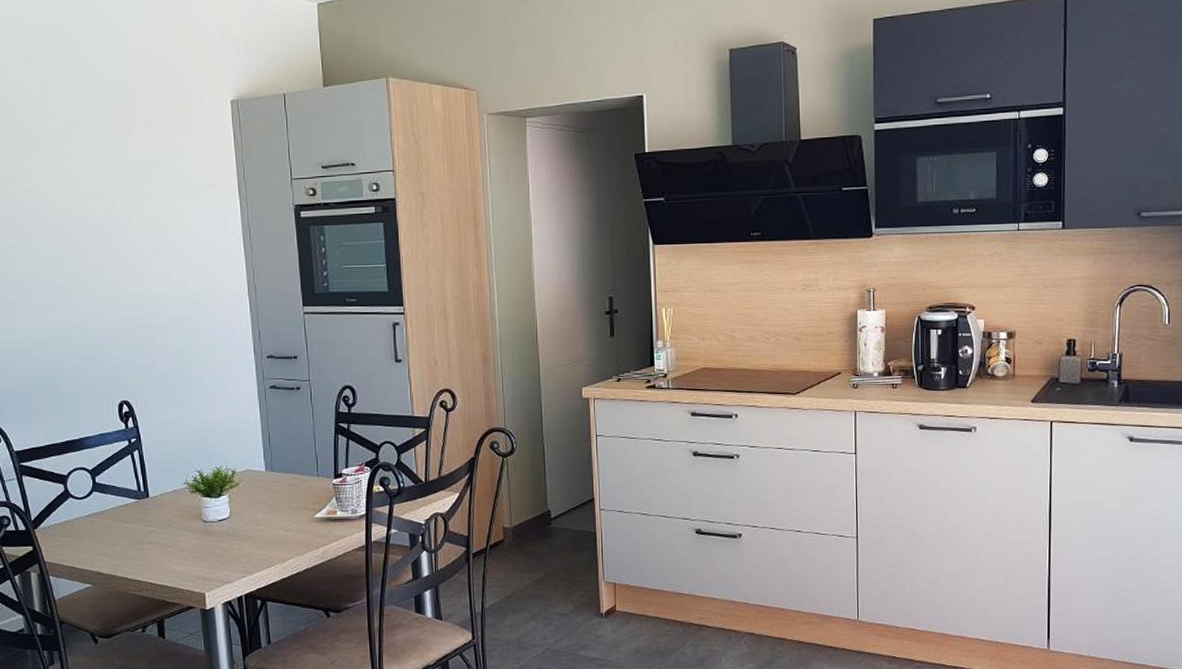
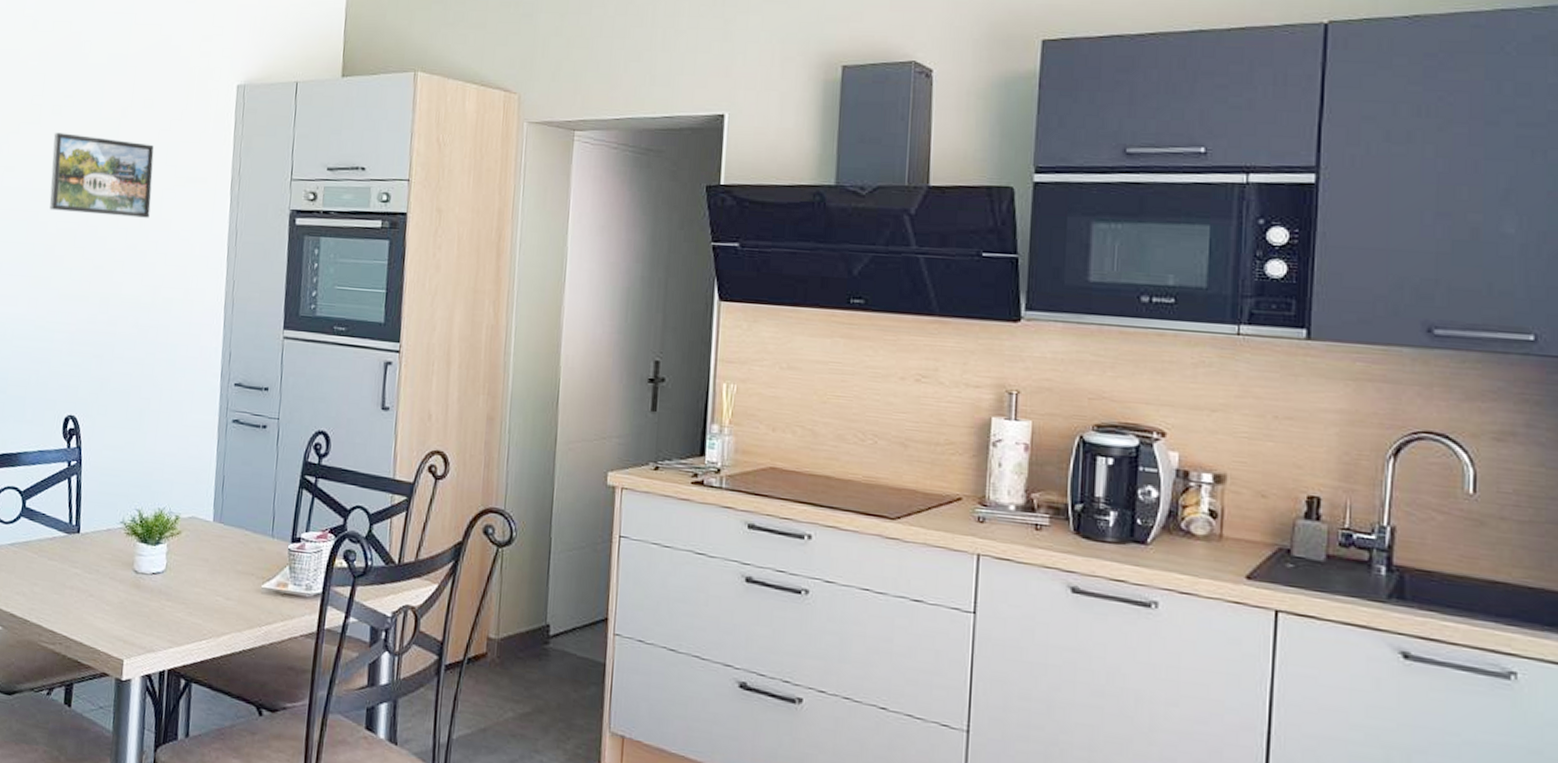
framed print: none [66,155,168,226] -> present [49,132,154,218]

